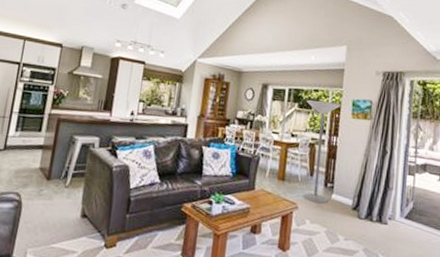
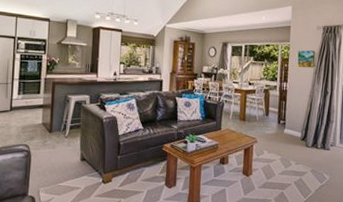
floor lamp: present [301,100,341,204] -> none [260,53,289,137]

